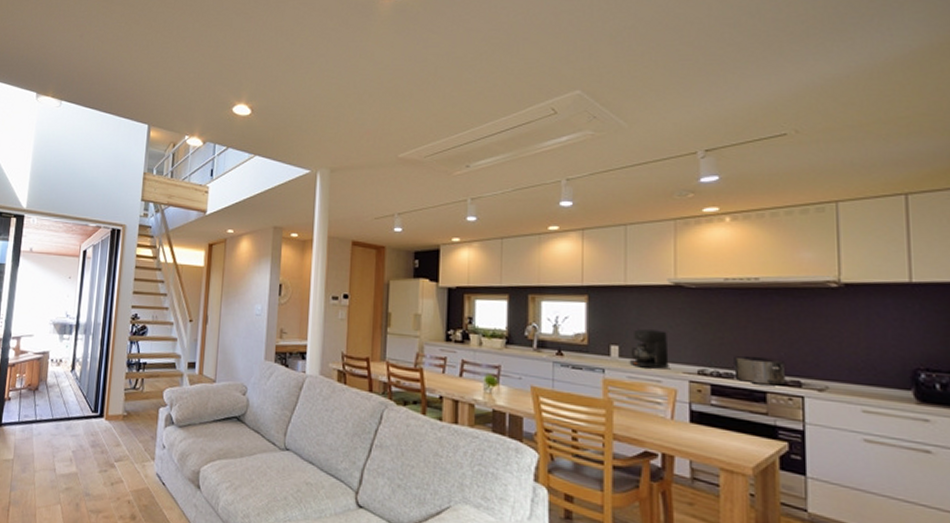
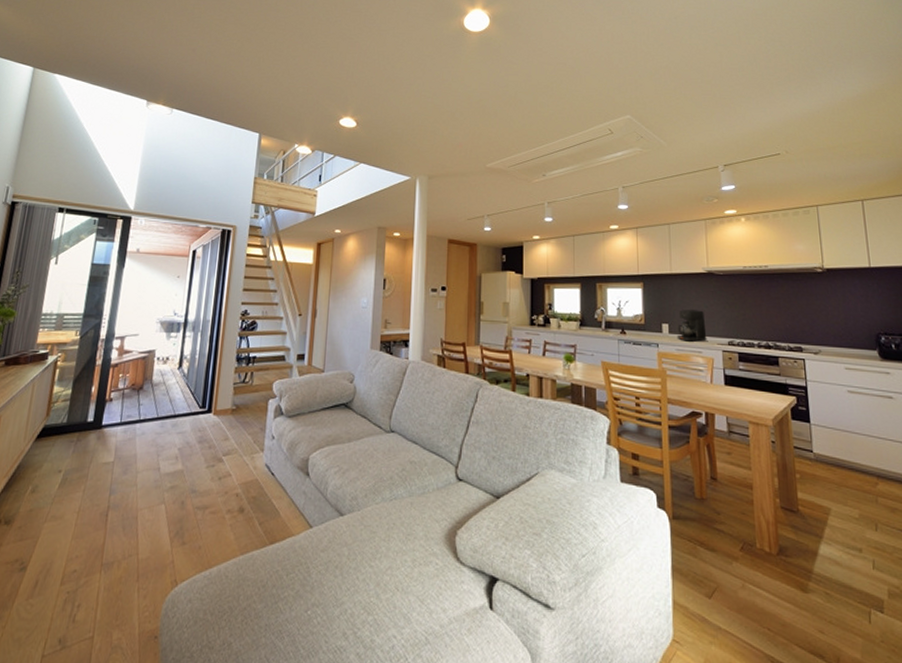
toaster: present [734,355,787,386] -> none [754,328,792,352]

